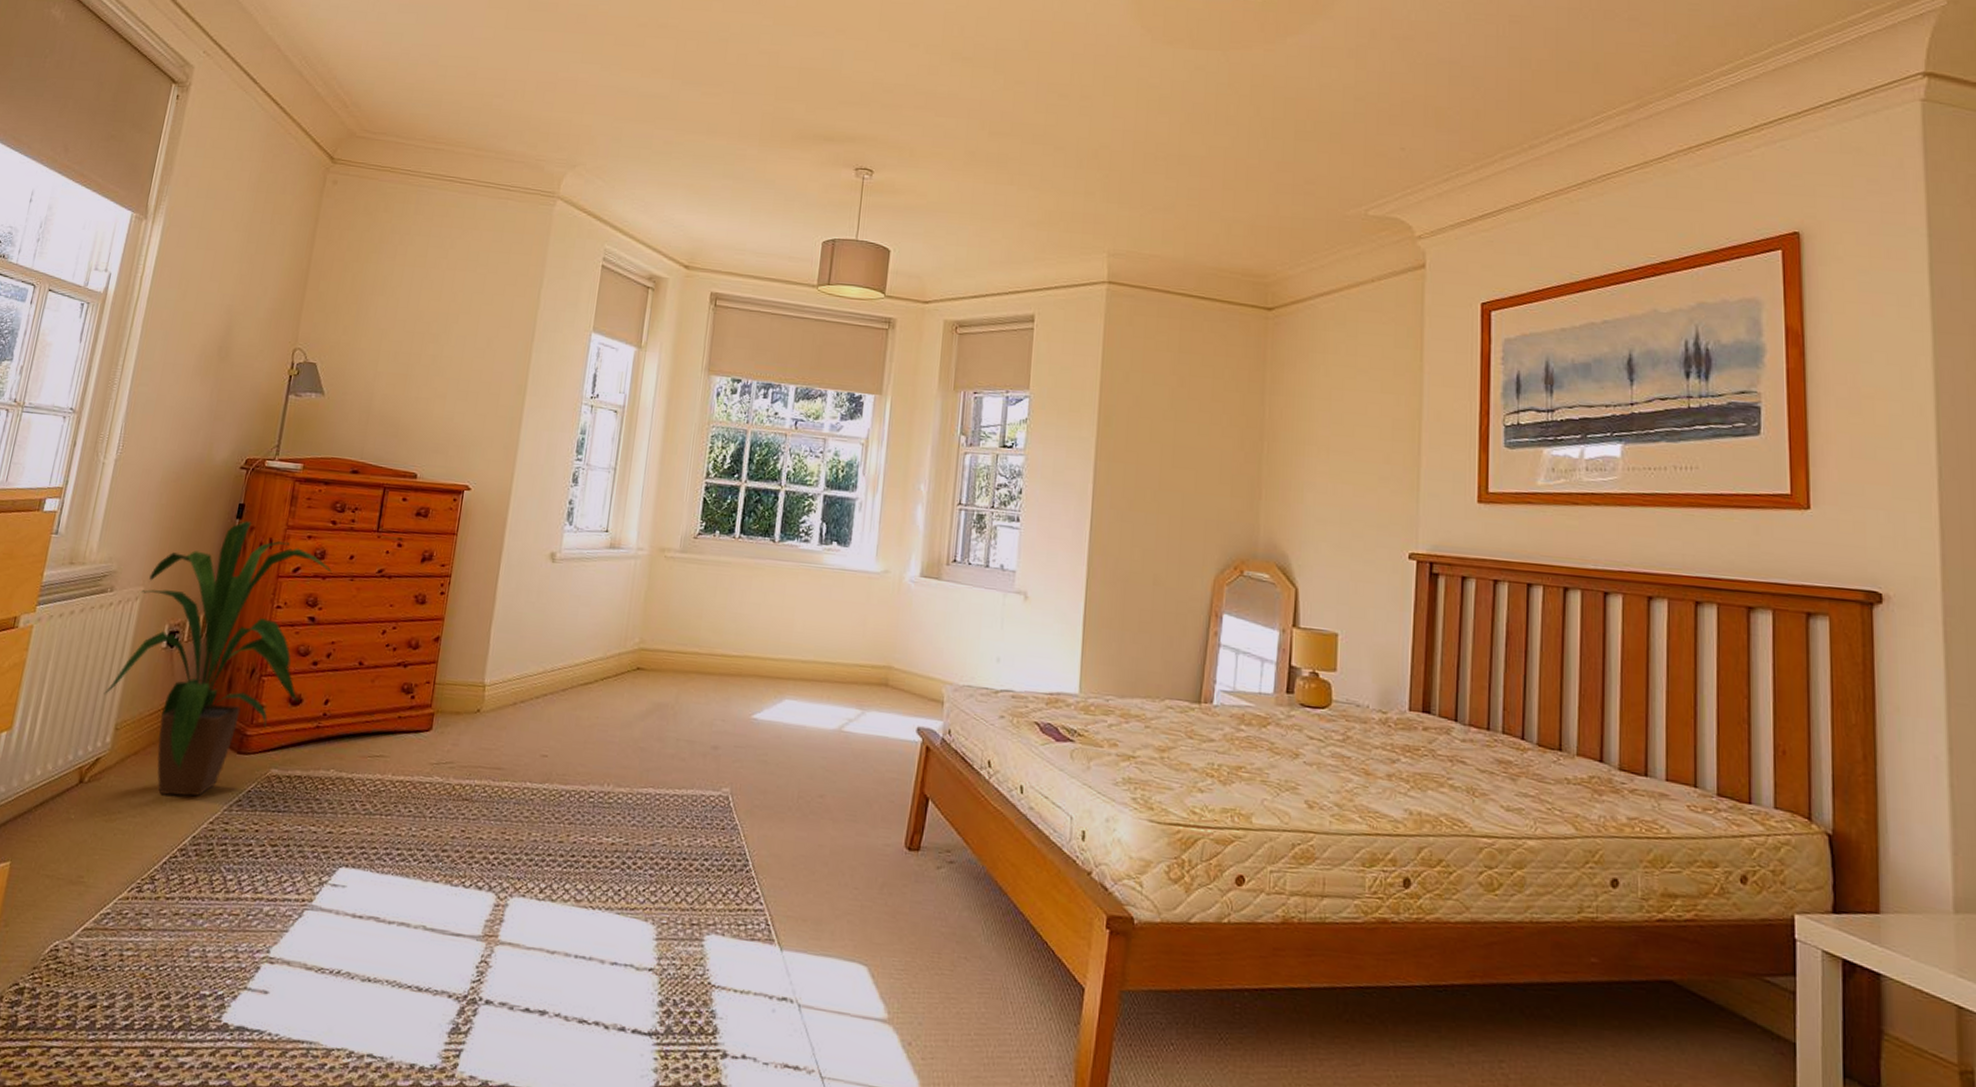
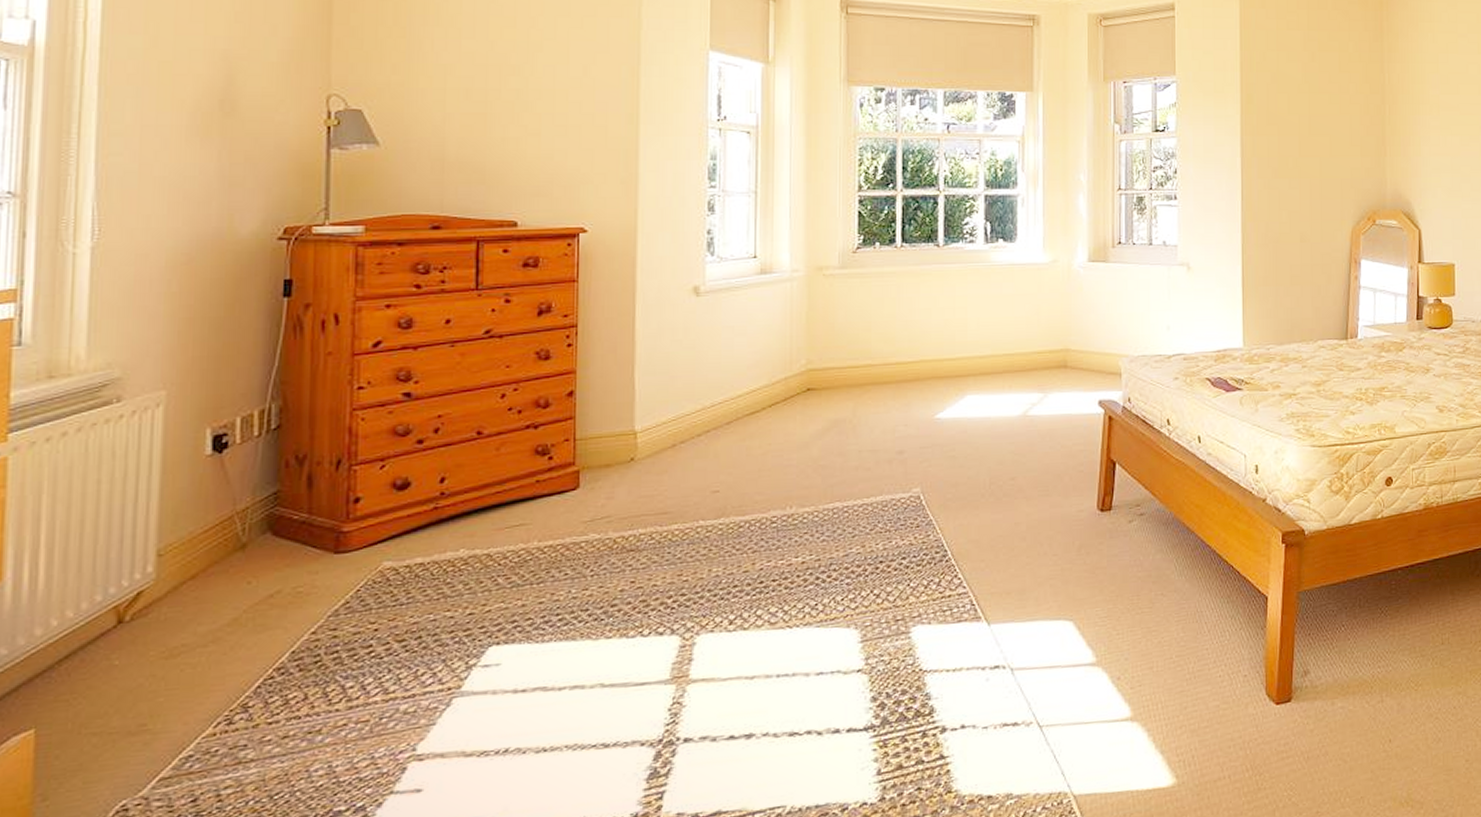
house plant: present [103,521,333,797] -> none [132,298,426,615]

